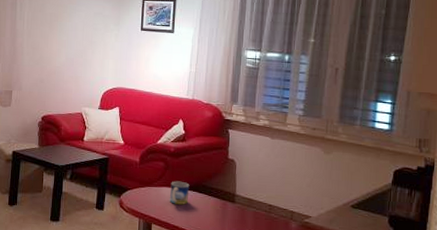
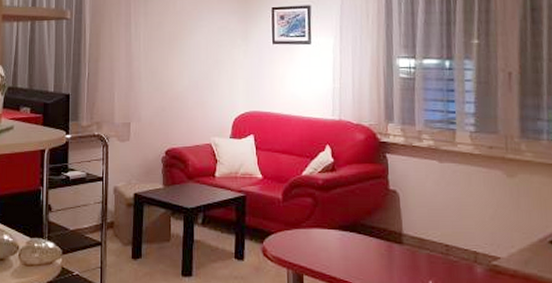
mug: present [170,181,190,205] -> none [322,220,346,249]

